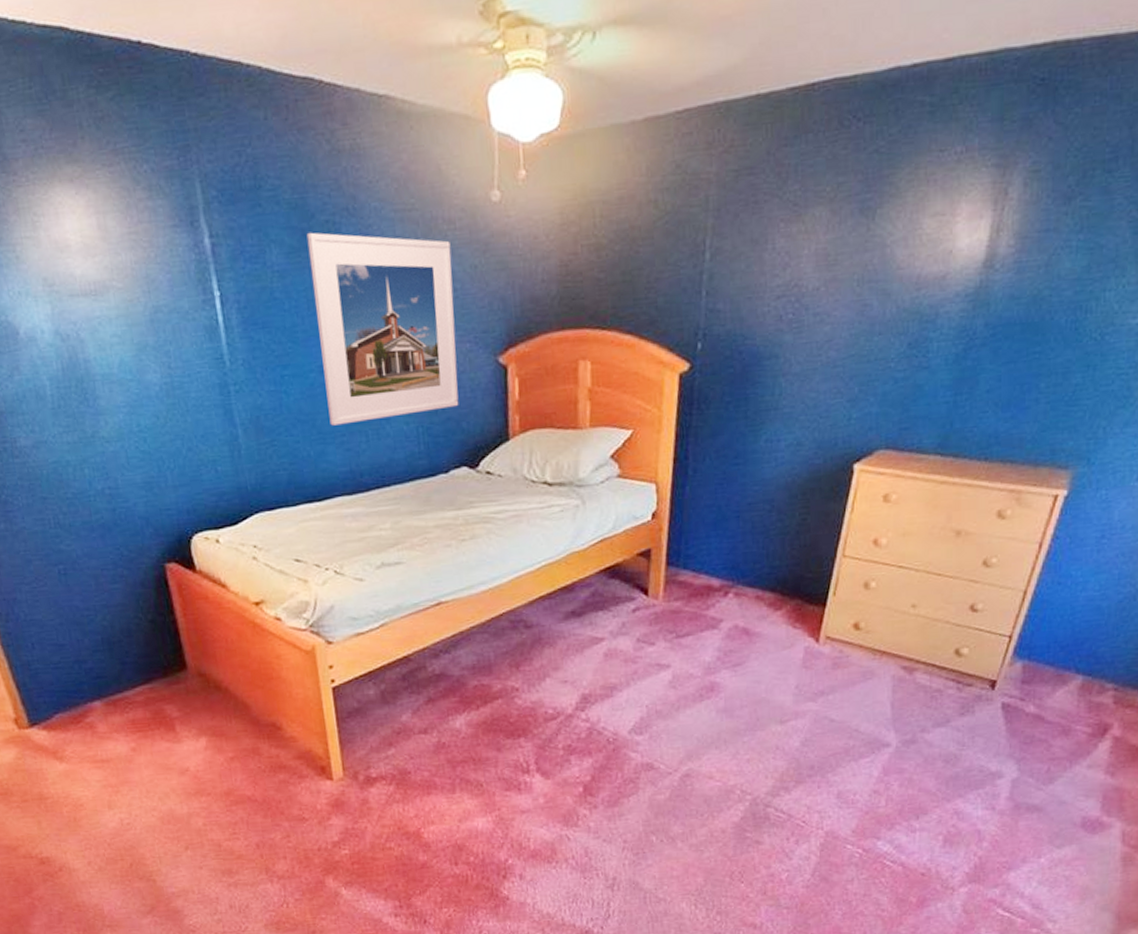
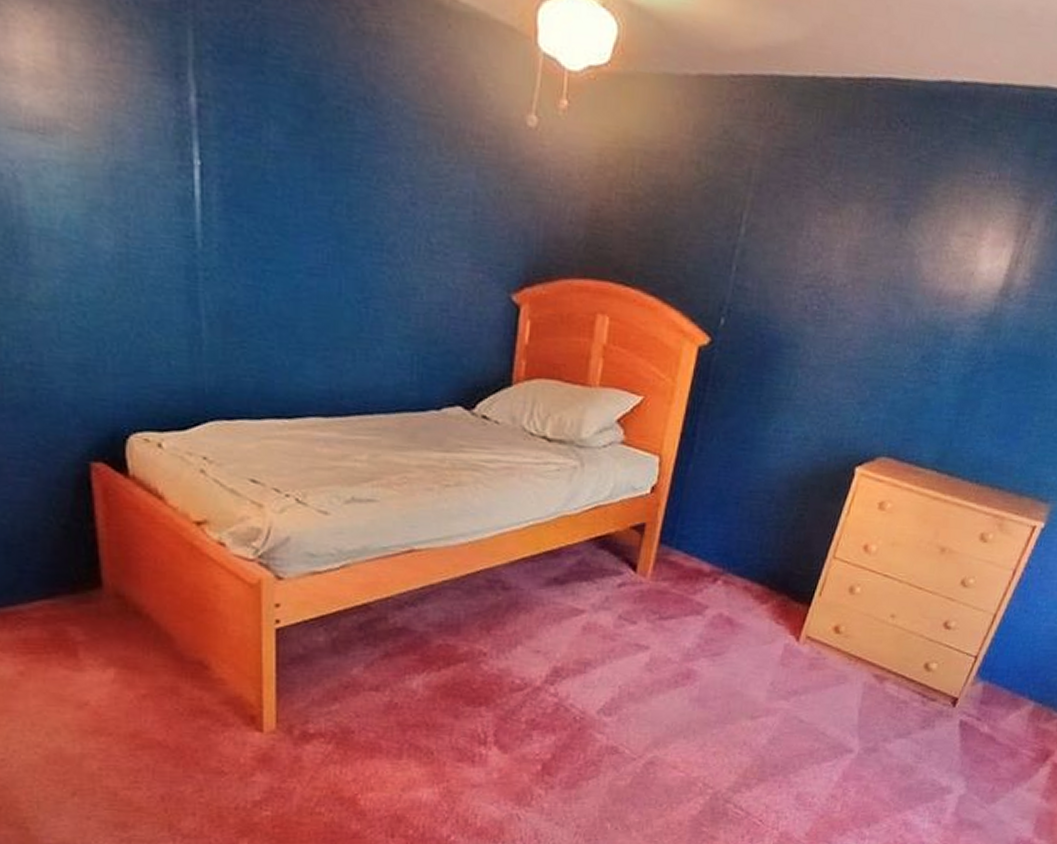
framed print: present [306,232,459,426] -> none [313,115,476,340]

